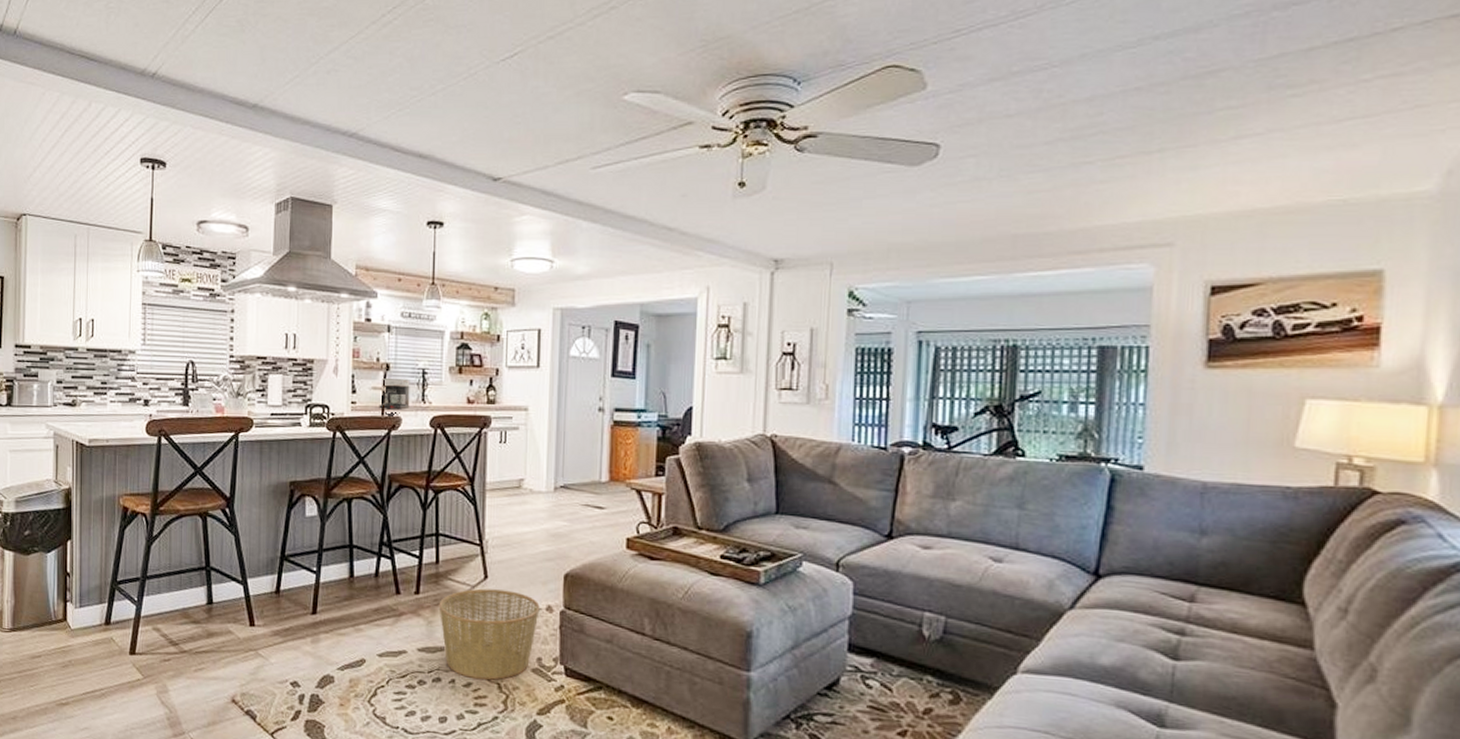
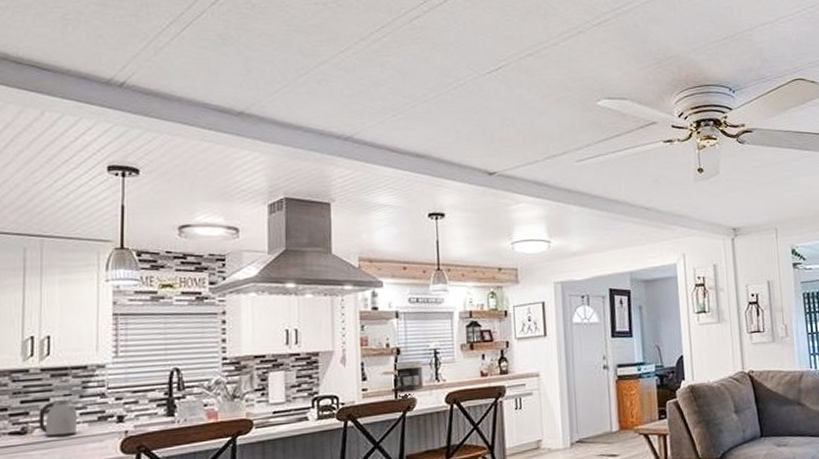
kettle: none [85,380,114,414] -> present [39,400,78,439]

